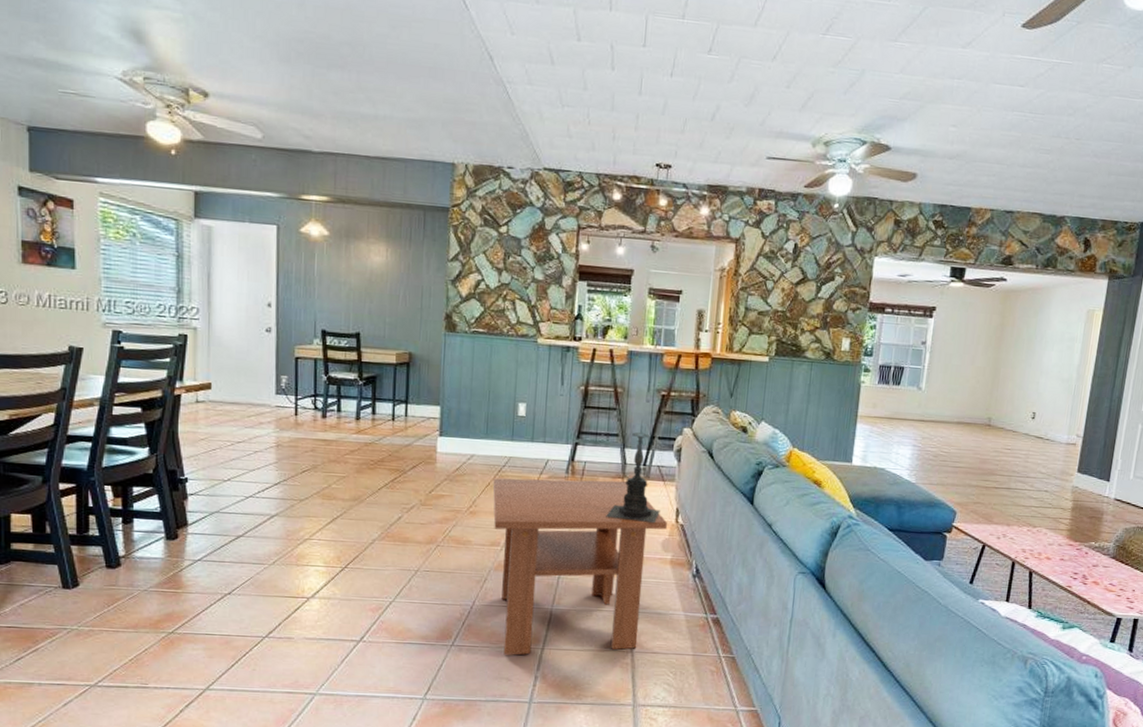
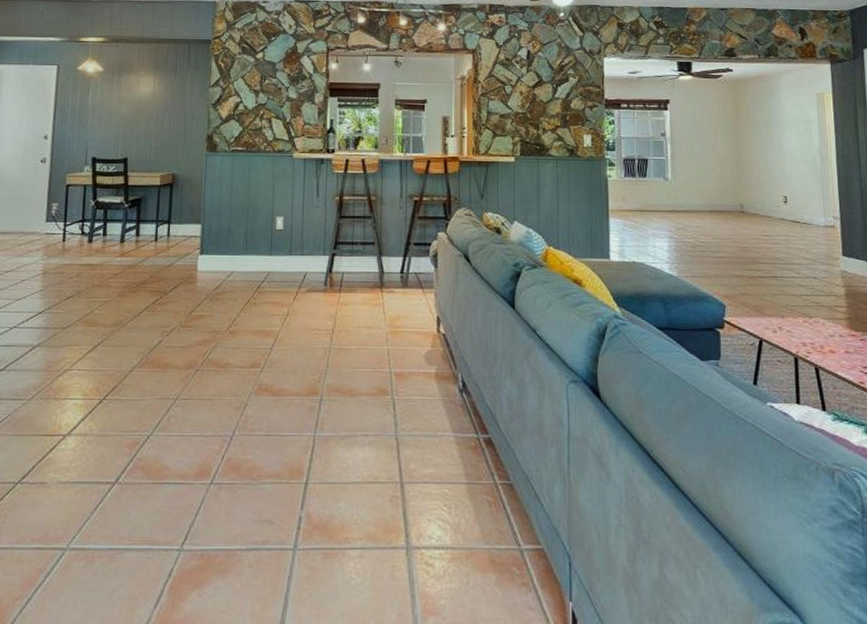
coffee table: present [492,478,667,655] -> none [252,290,429,493]
candle holder: present [606,420,660,524] -> none [366,226,421,335]

